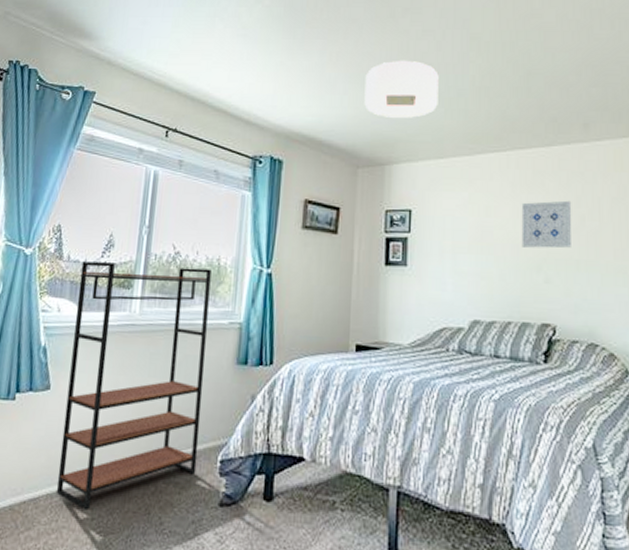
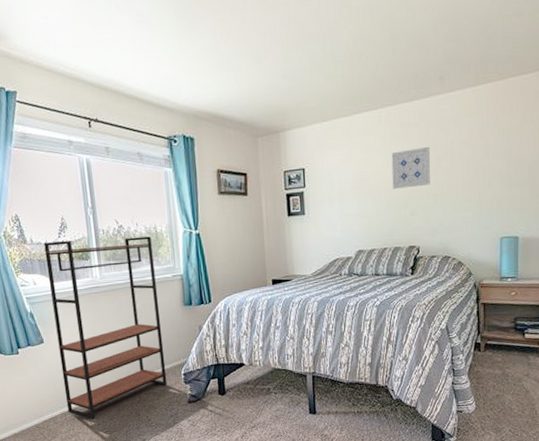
ceiling light: present [364,60,439,118] -> none [254,32,319,89]

